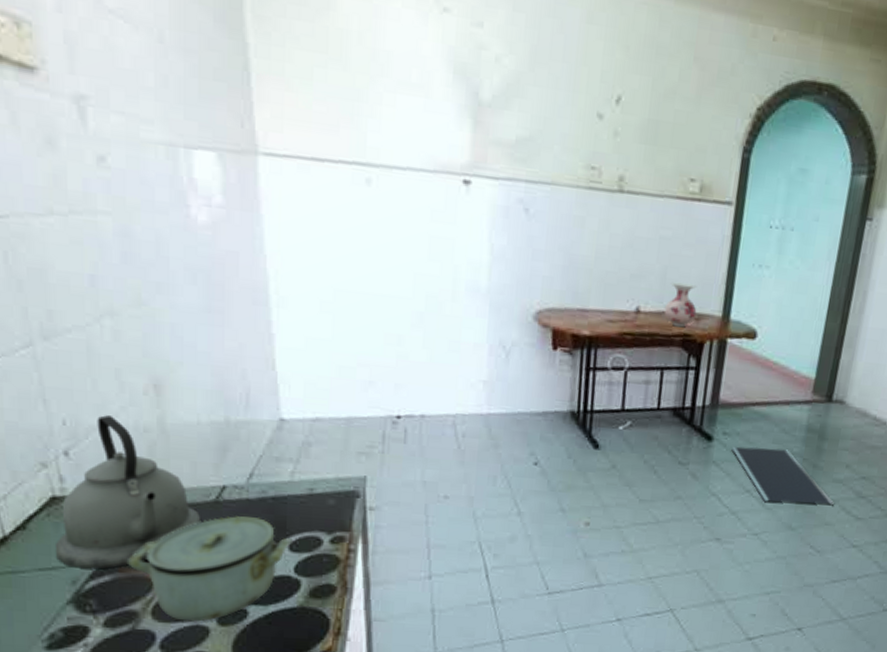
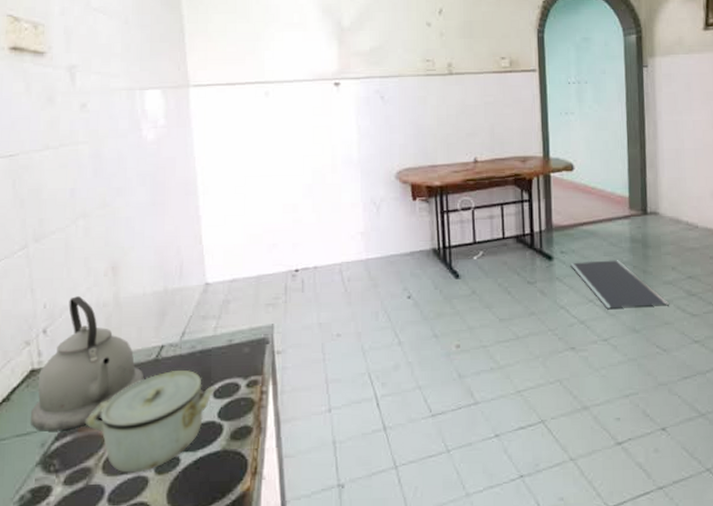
vase: present [663,282,697,328] -> none [496,134,522,169]

